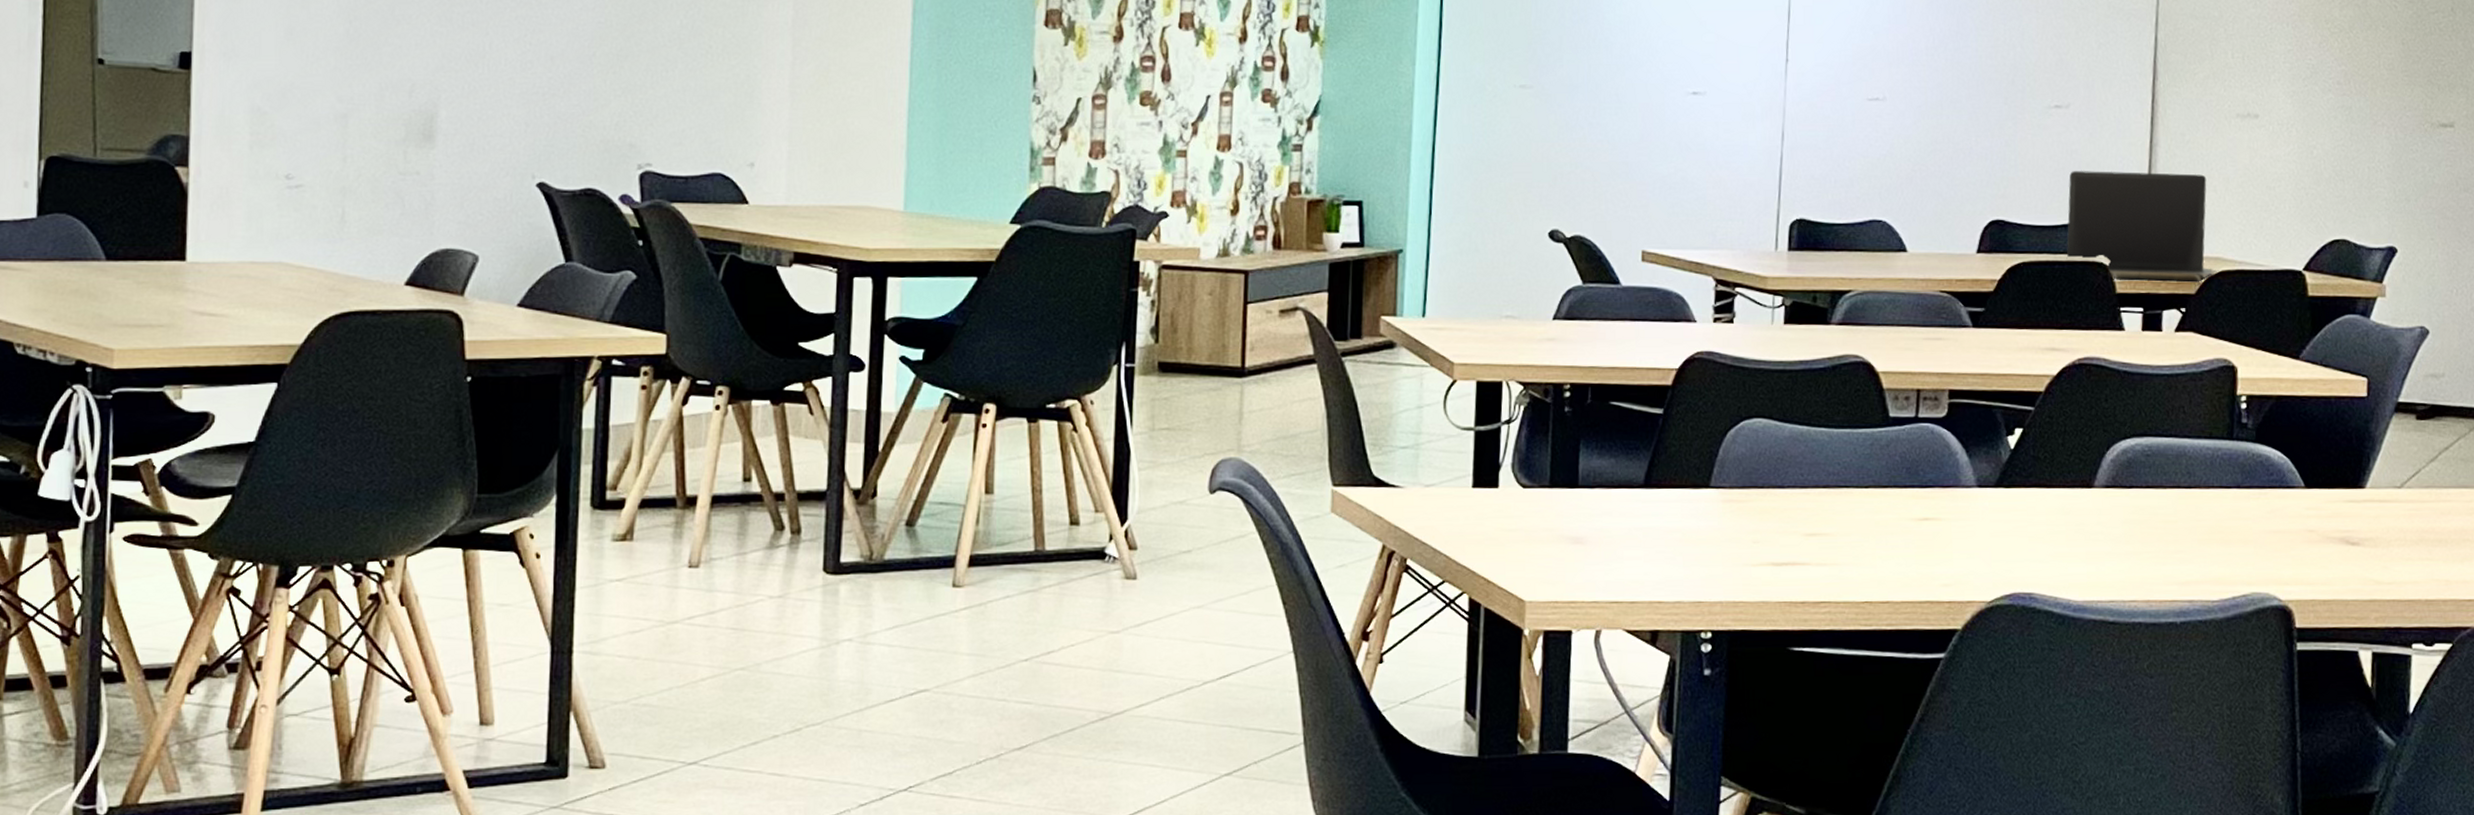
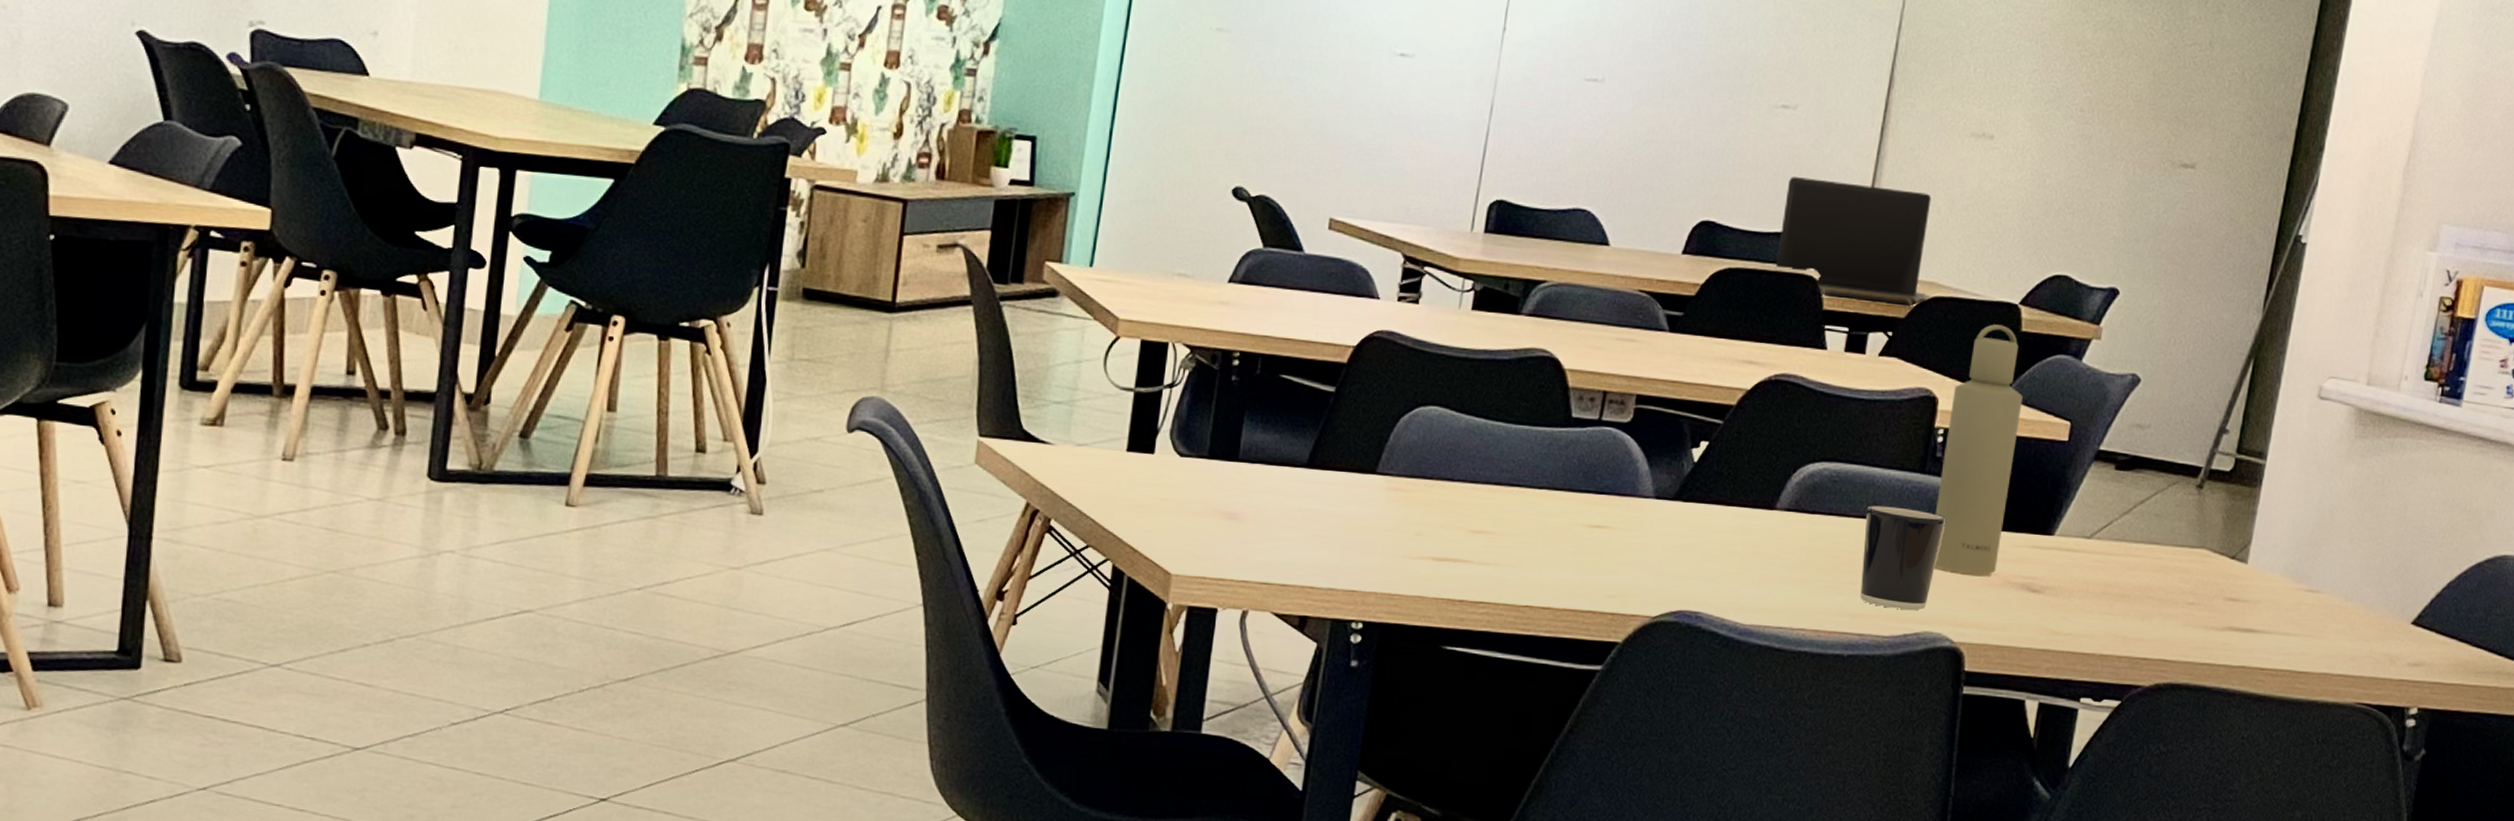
mug: none [2182,474,2260,574] -> present [1860,505,1947,611]
bottle: none [2248,292,2319,534] -> present [1934,324,2023,576]

